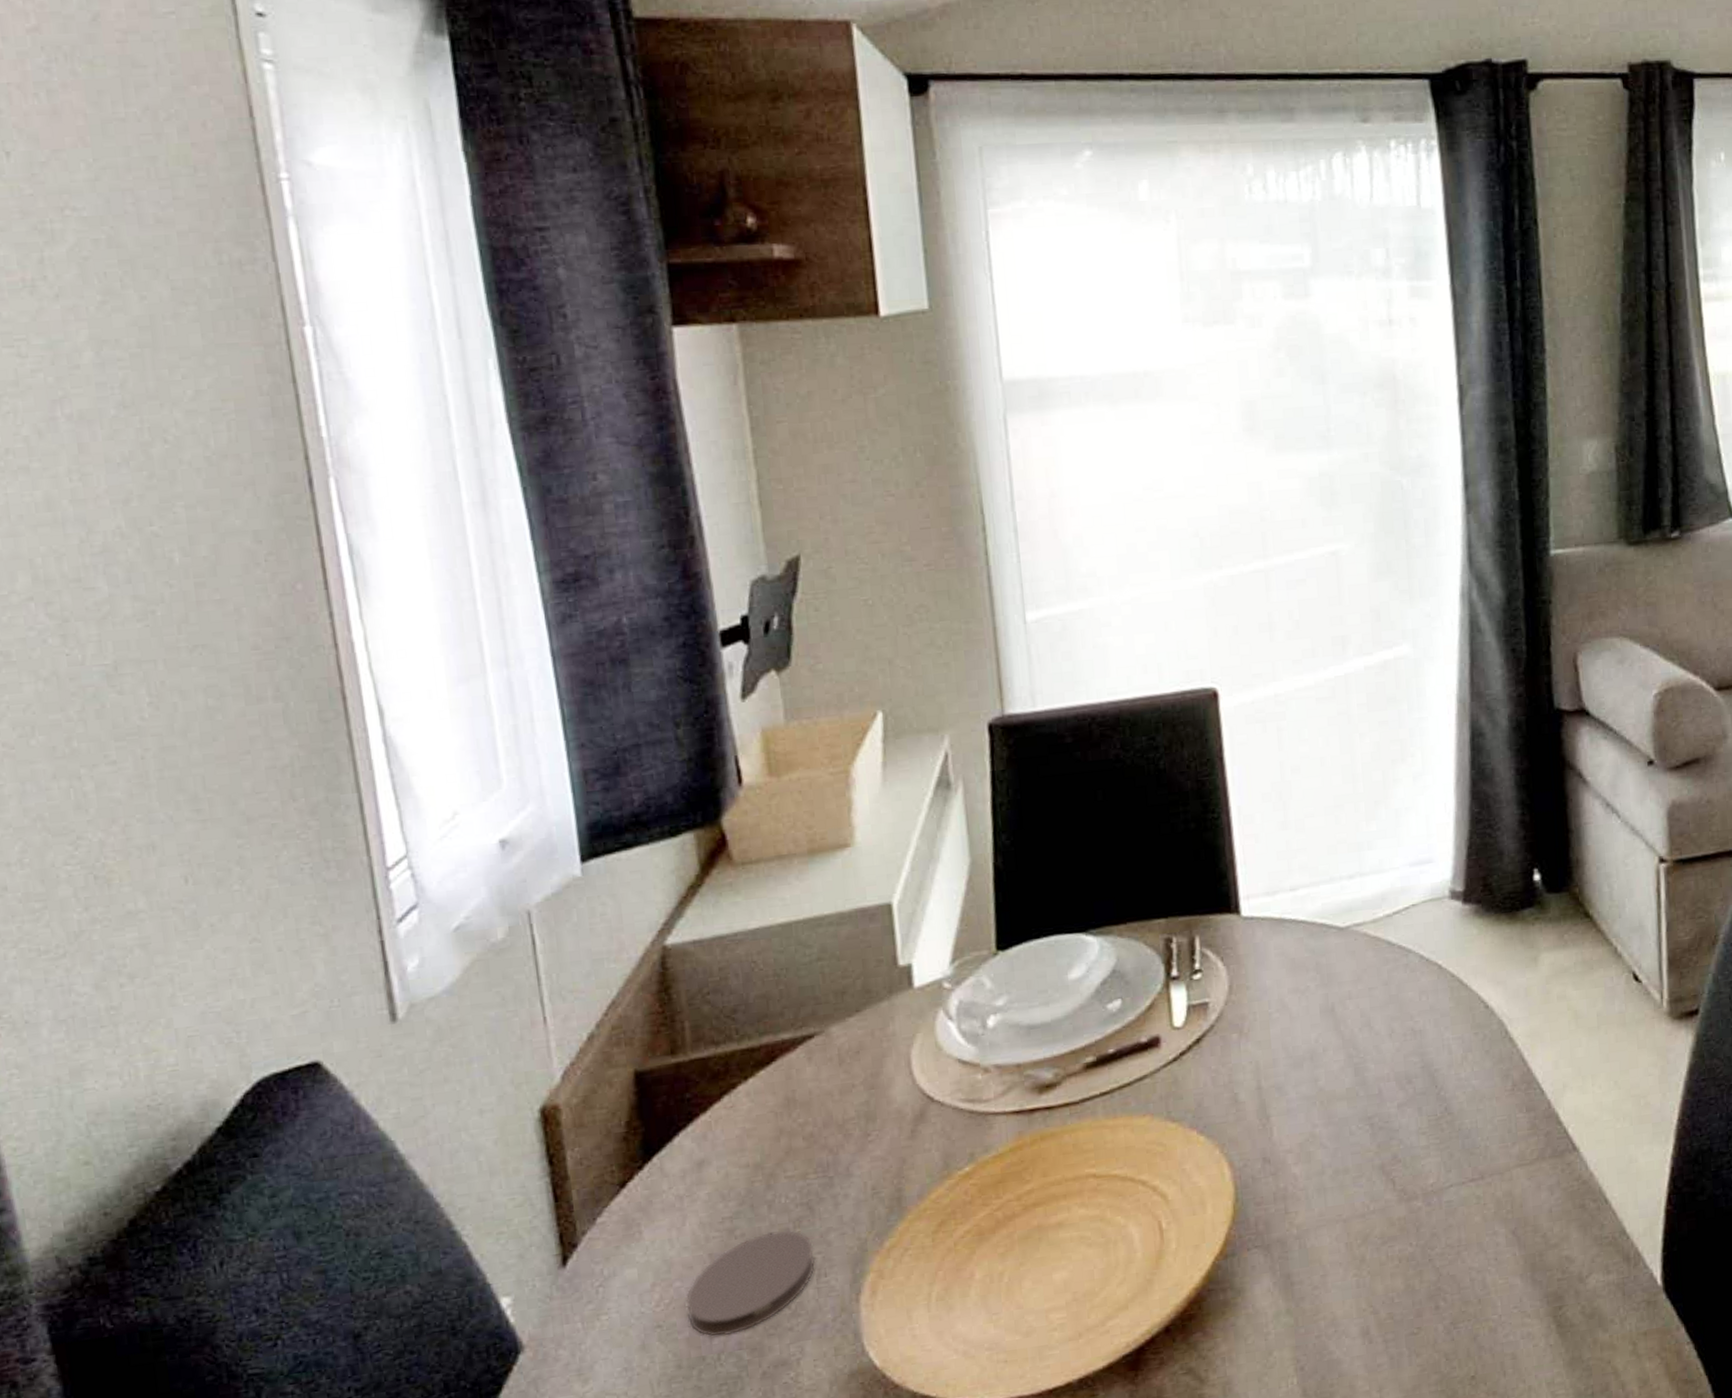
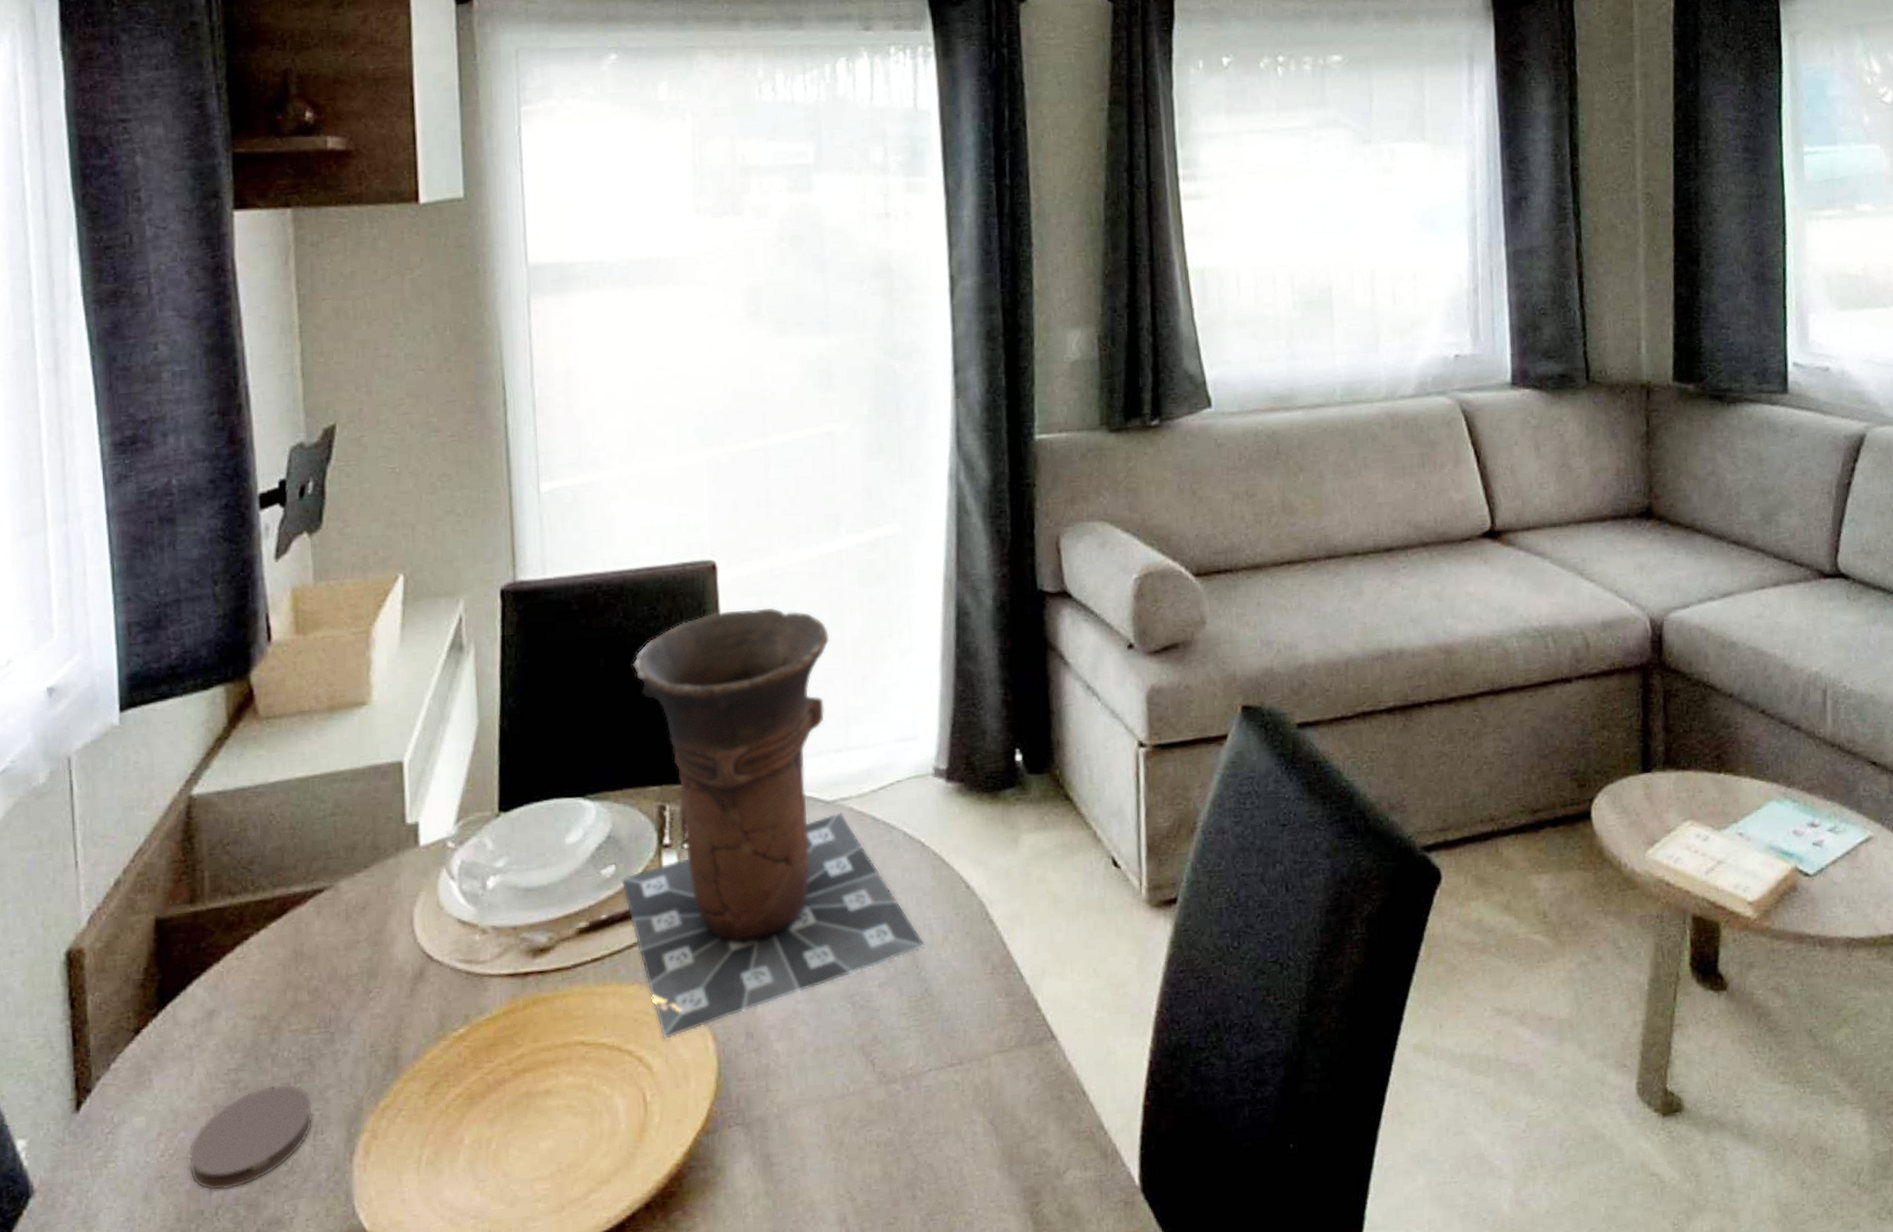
vase: none [1128,734,1444,1169] -> present [621,607,925,1040]

